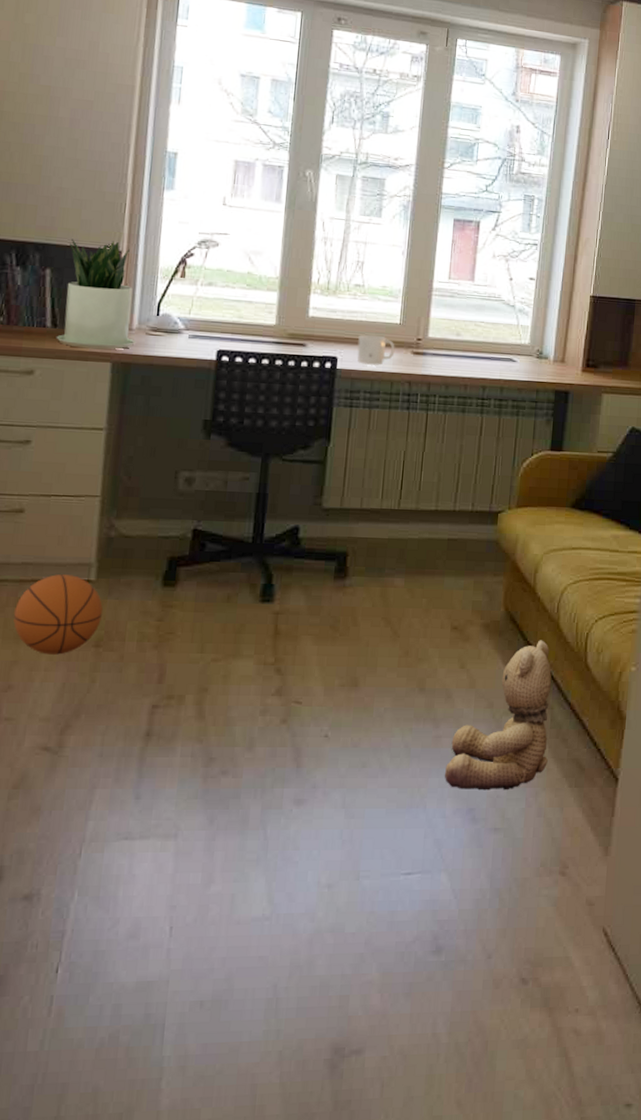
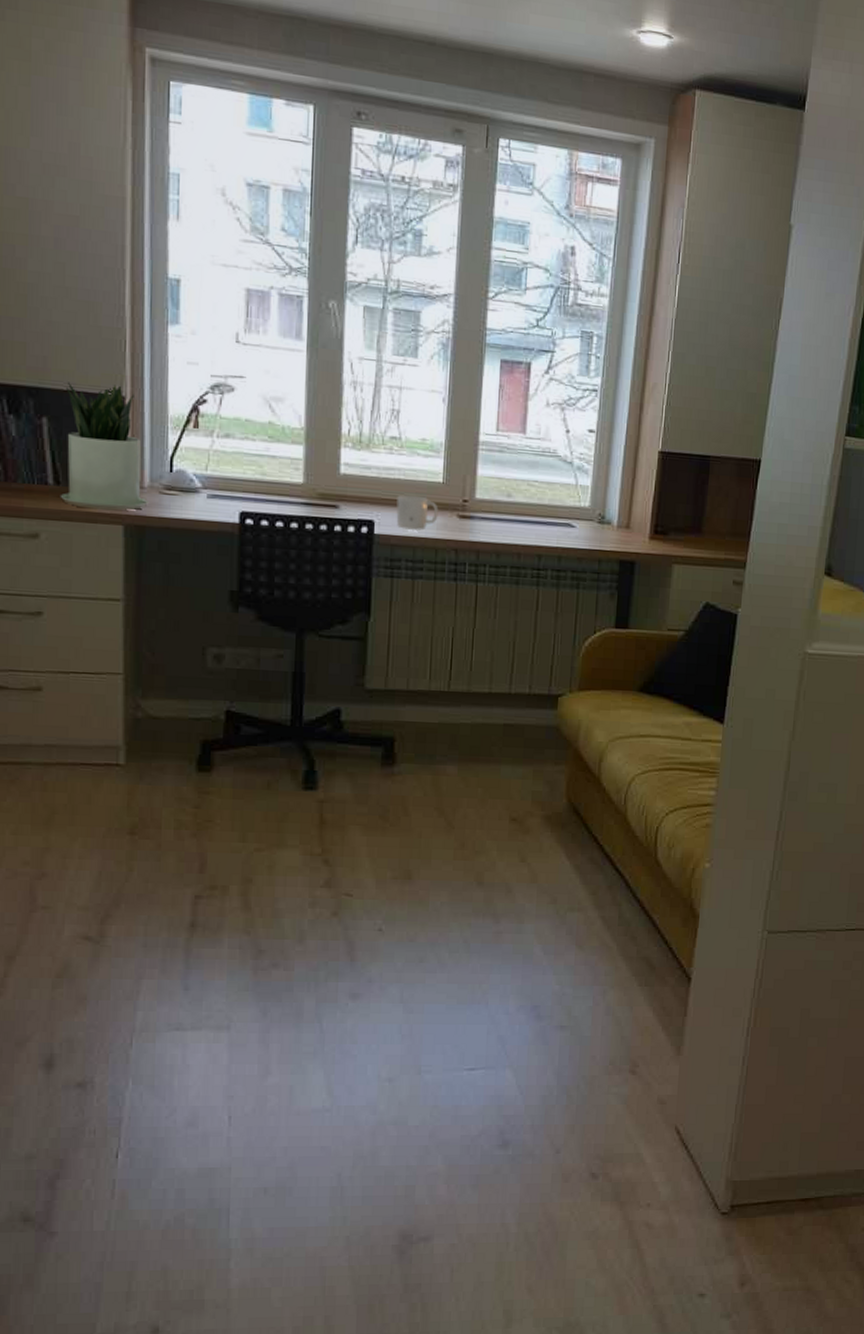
basketball: present [13,574,103,655] -> none [41,757,135,842]
teddy bear: present [444,640,552,791] -> none [506,833,619,988]

